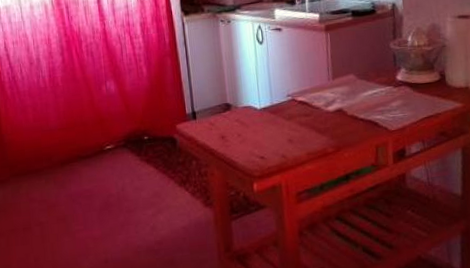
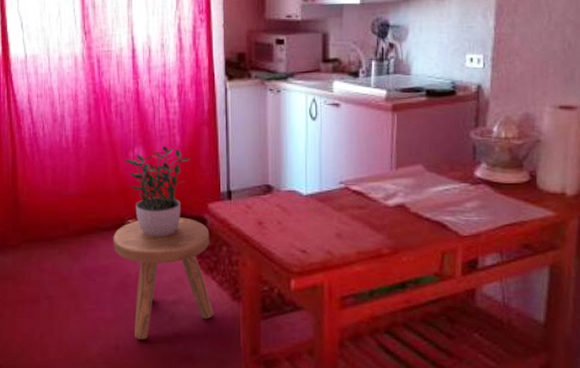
stool: none [94,139,190,251] -> present [113,217,214,340]
potted plant: none [98,77,158,159] -> present [125,145,191,237]

